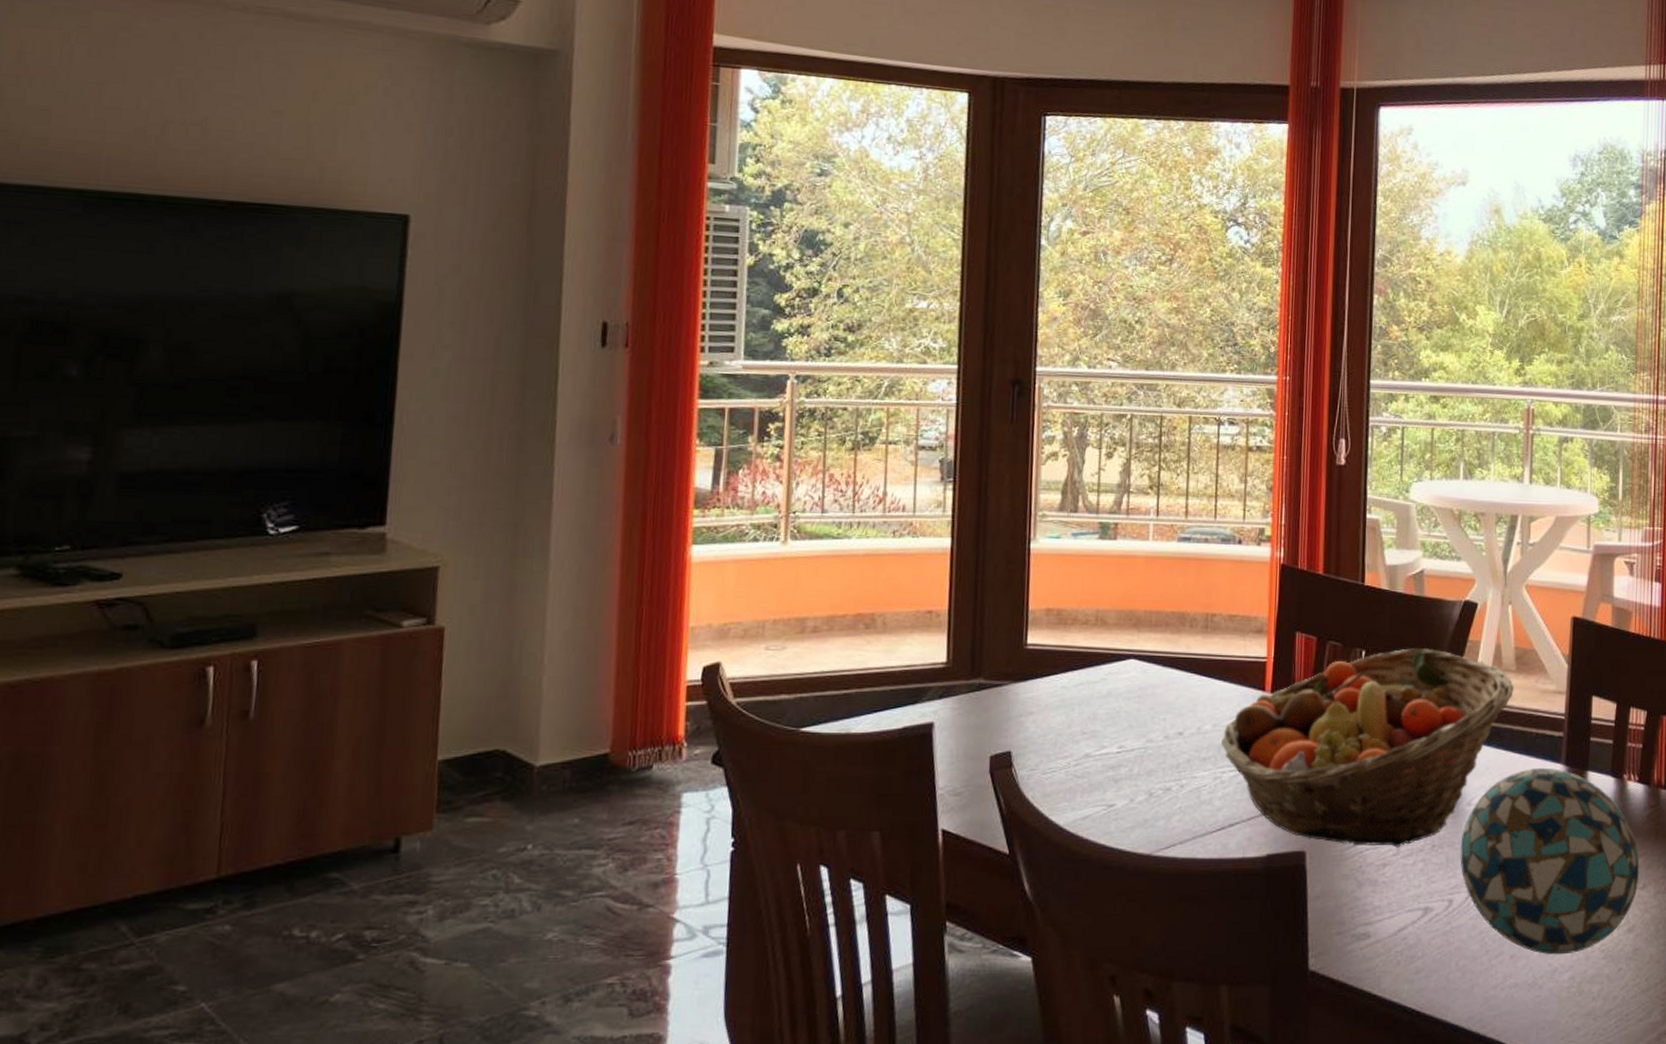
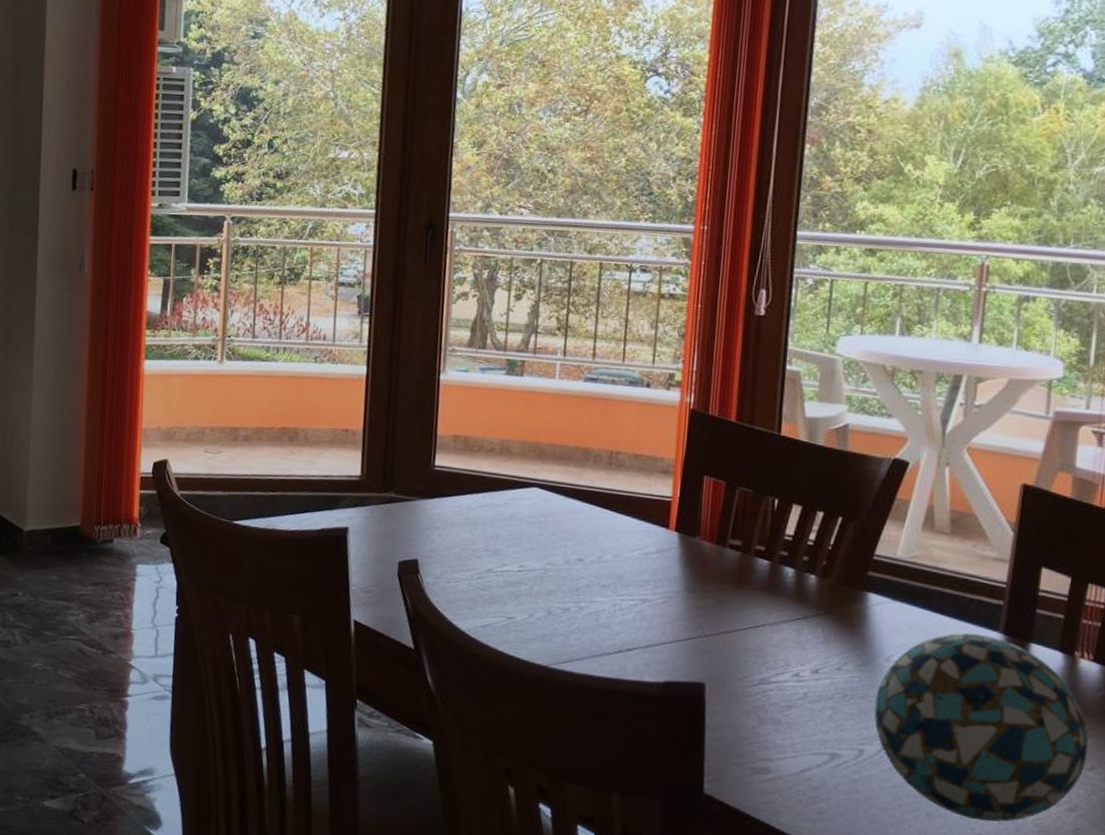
fruit basket: present [1221,648,1514,848] -> none [622,501,947,693]

